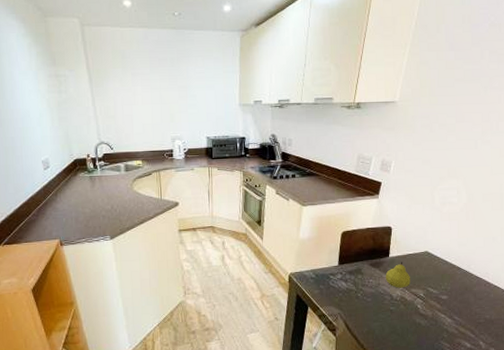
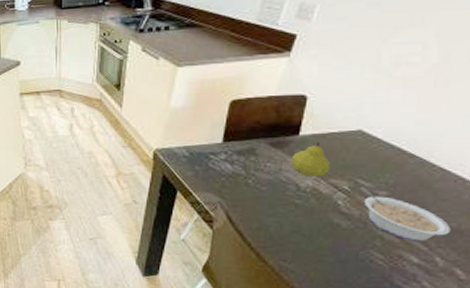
legume: none [430,293,486,331] -> present [359,187,451,241]

